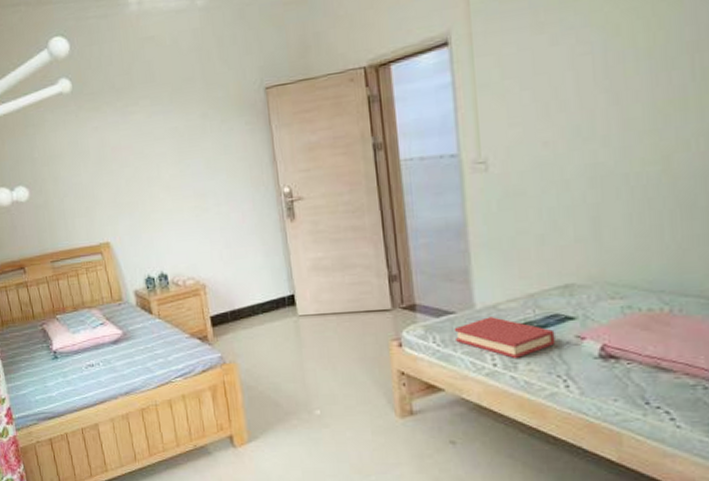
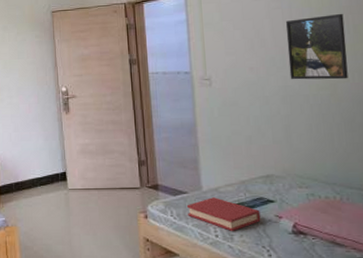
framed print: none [597,53,690,154] -> present [285,14,348,80]

